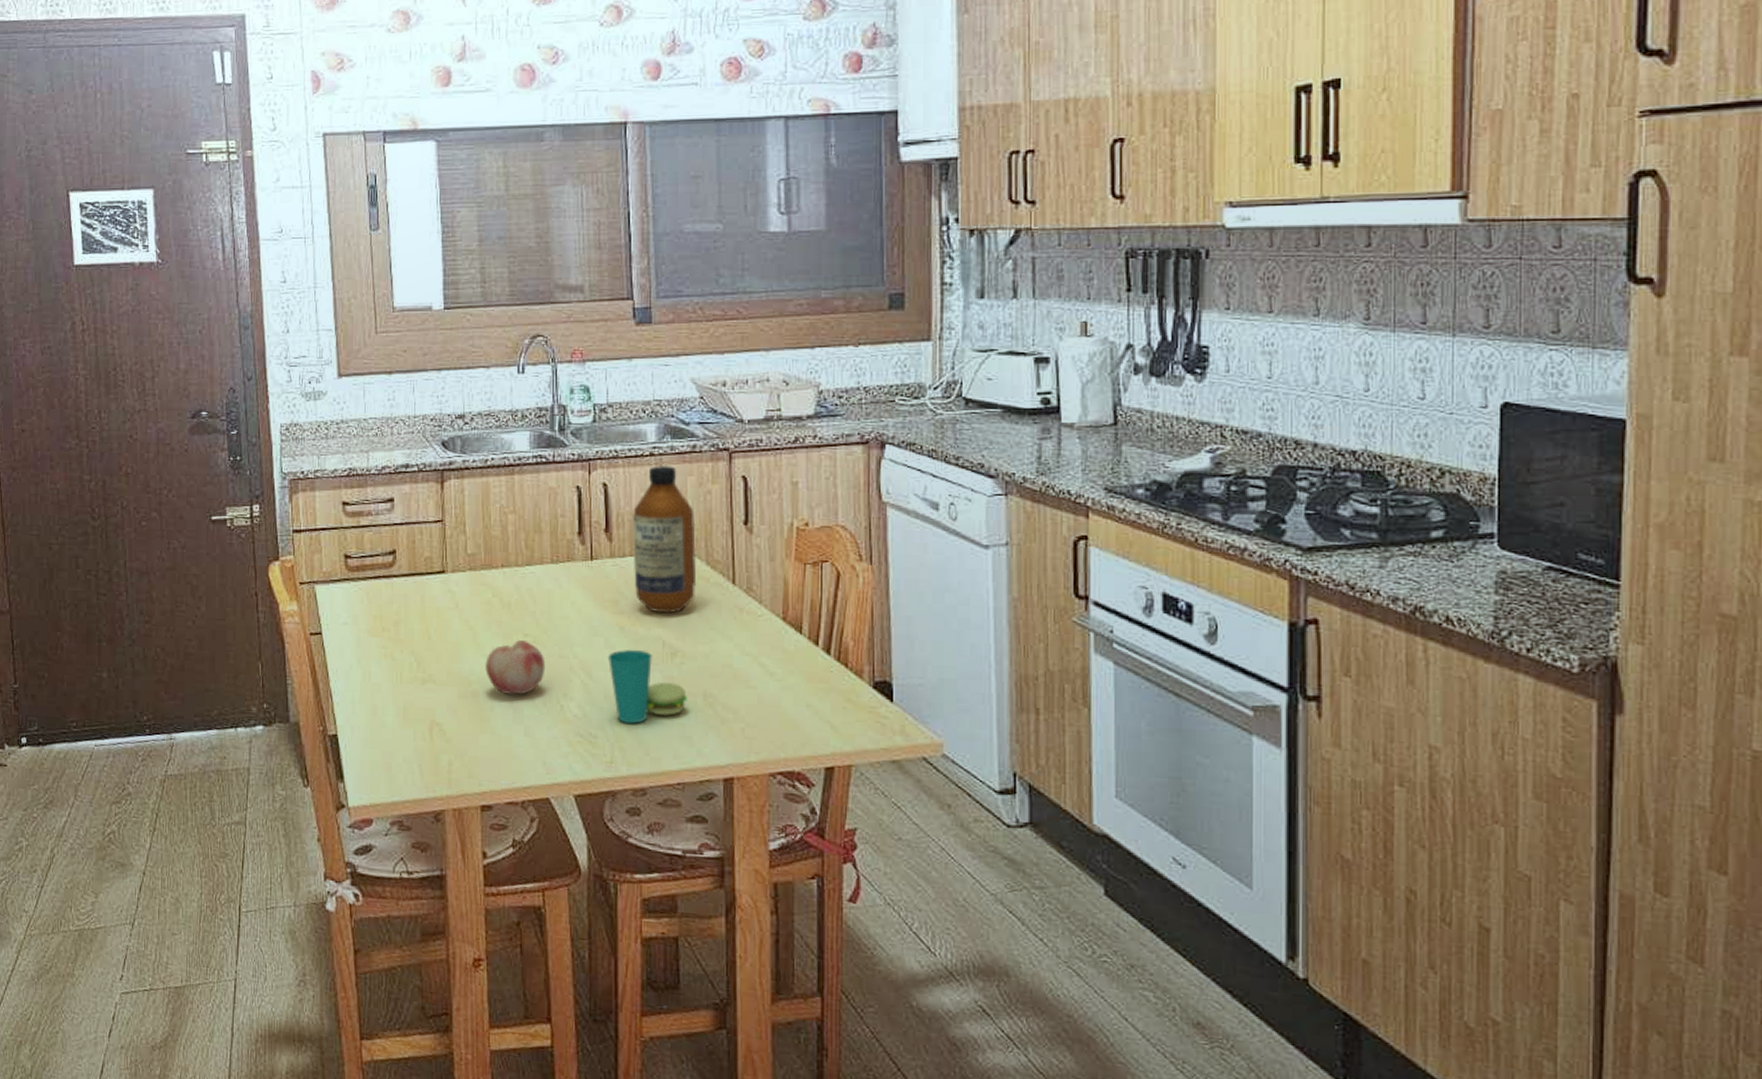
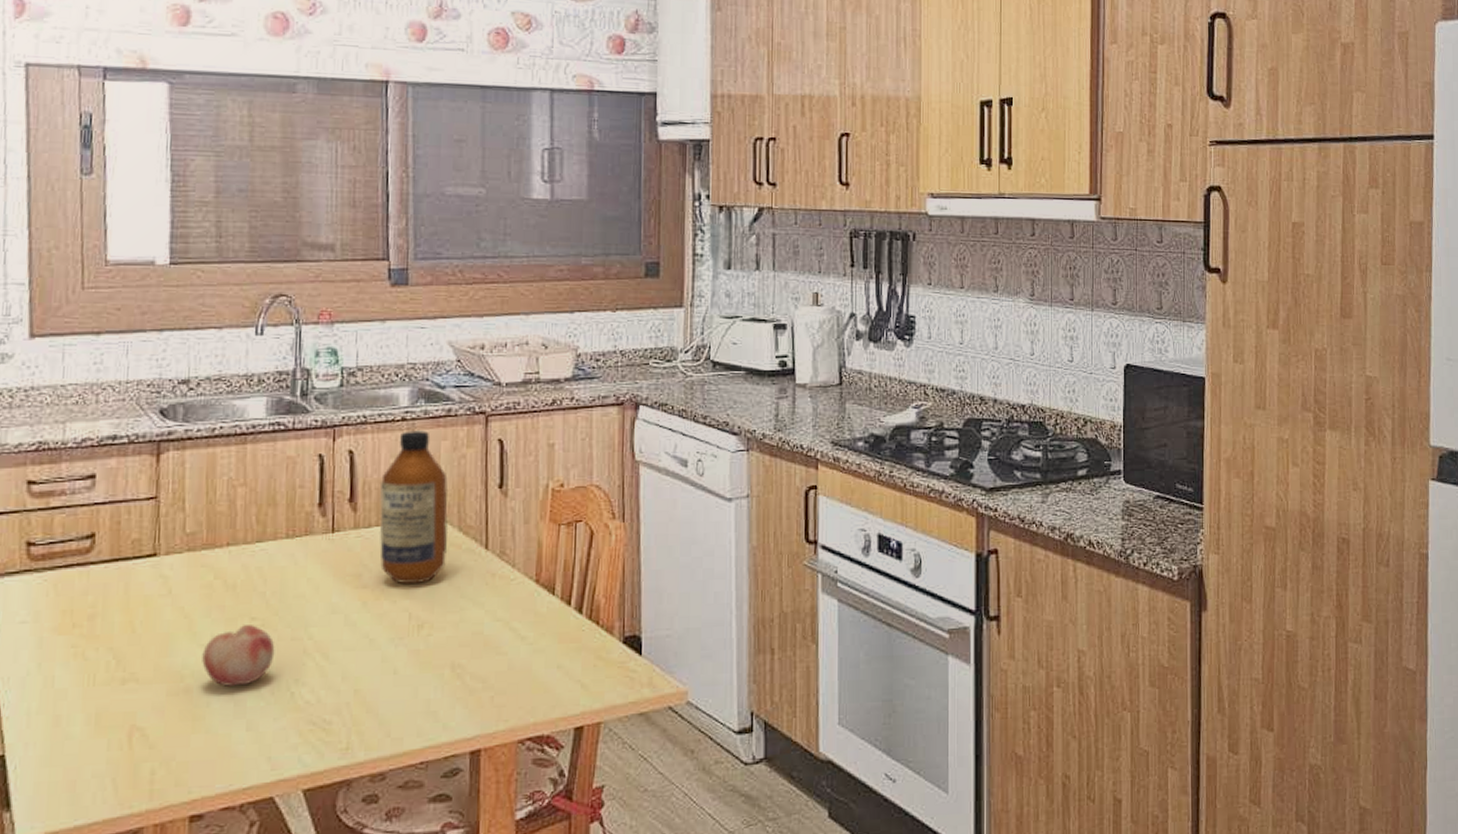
cup: present [607,649,688,725] -> none [347,624,435,706]

